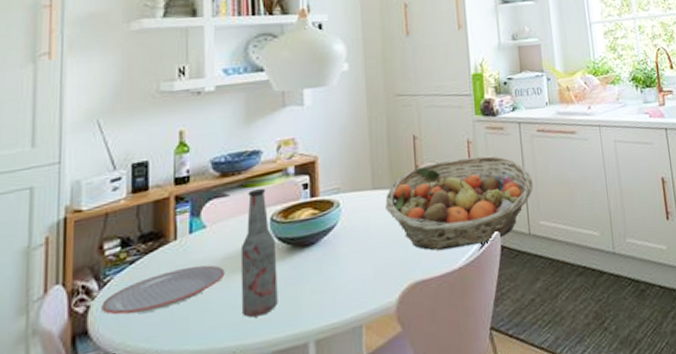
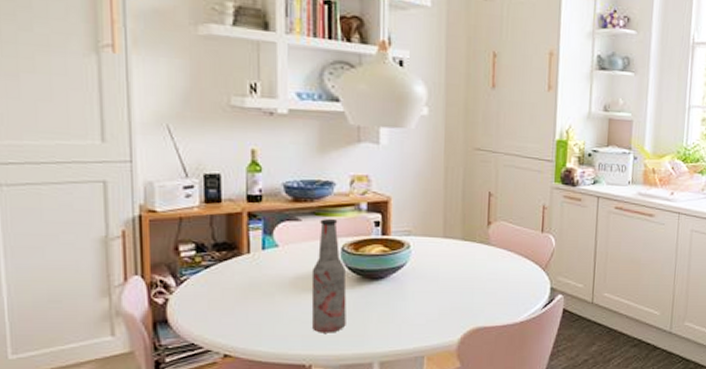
plate: present [101,265,225,315] -> none [179,280,297,313]
fruit basket: present [385,155,534,251] -> none [455,222,603,304]

